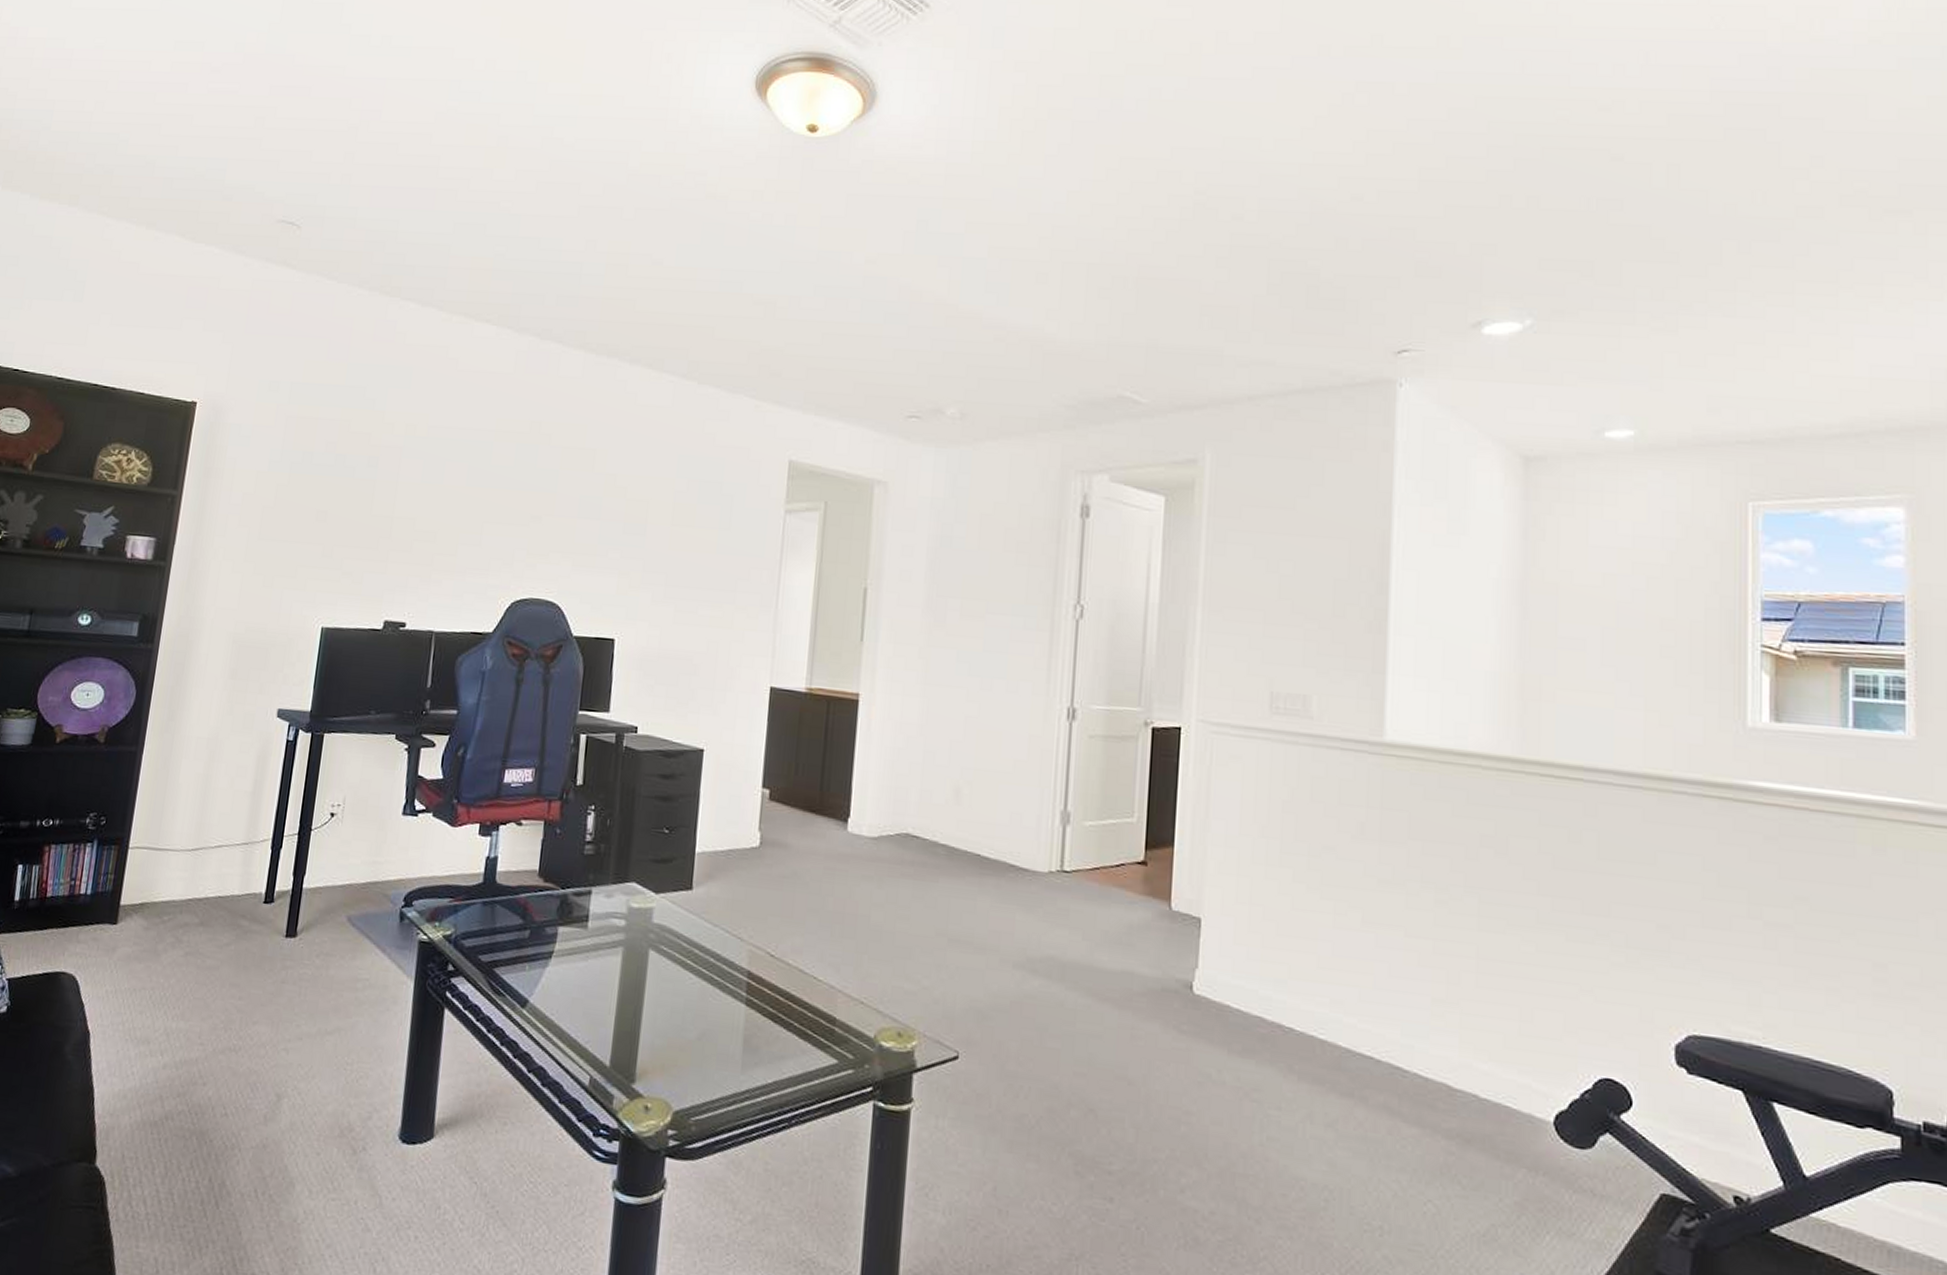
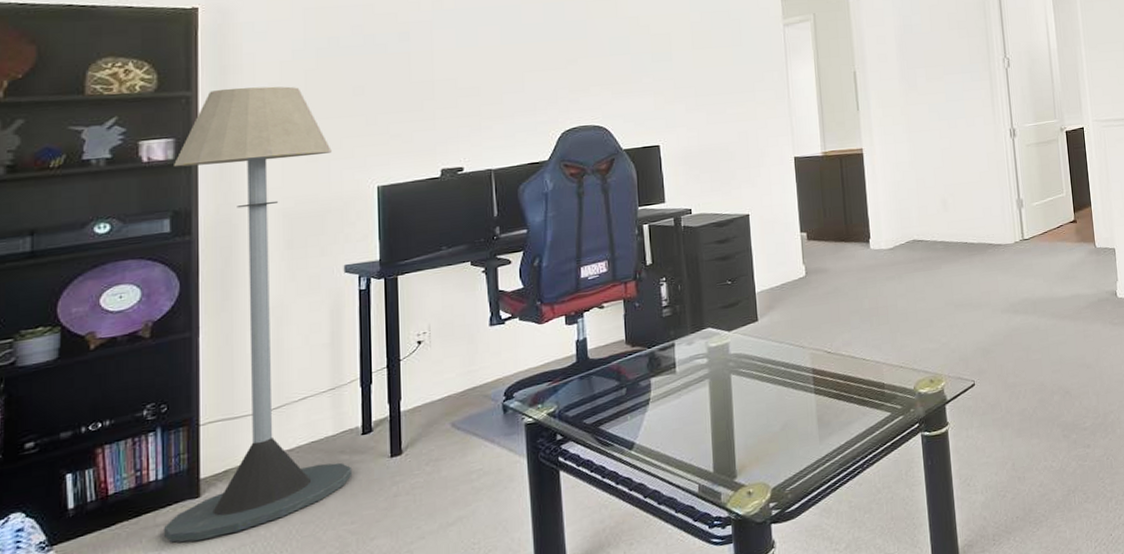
floor lamp: none [82,492,287,973] -> present [164,86,353,543]

